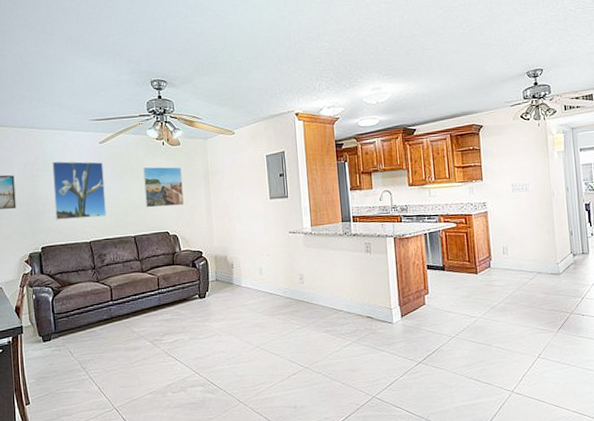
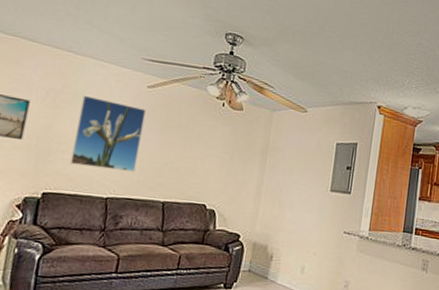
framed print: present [143,167,184,208] -> none [185,125,238,178]

